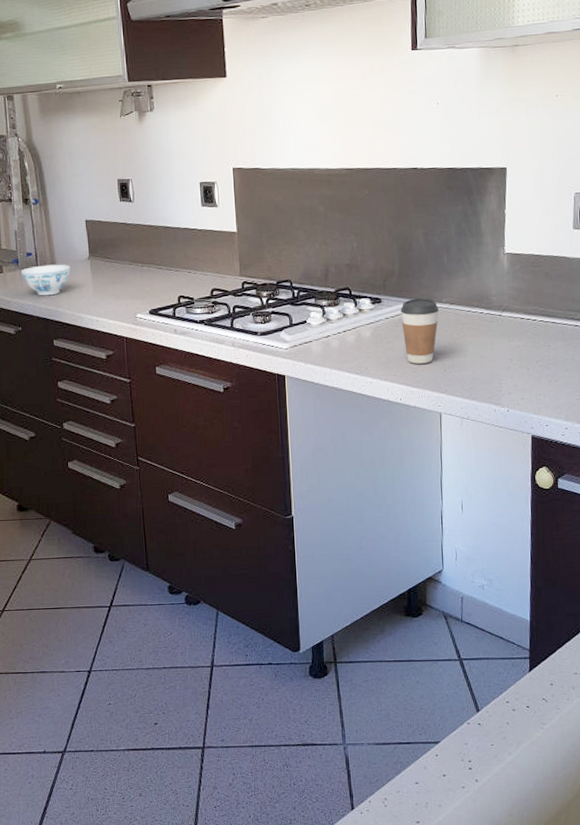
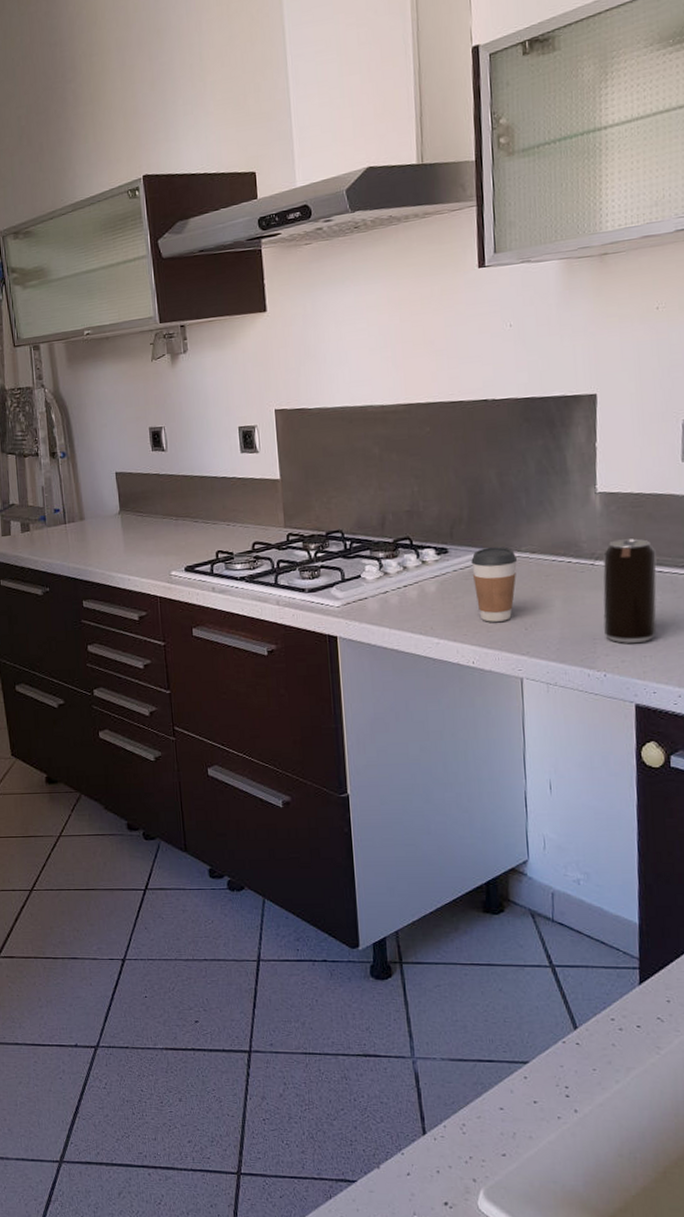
bowl: present [21,264,71,296] -> none [49,520,100,555]
beverage can: none [508,294,551,383] -> present [603,538,657,643]

